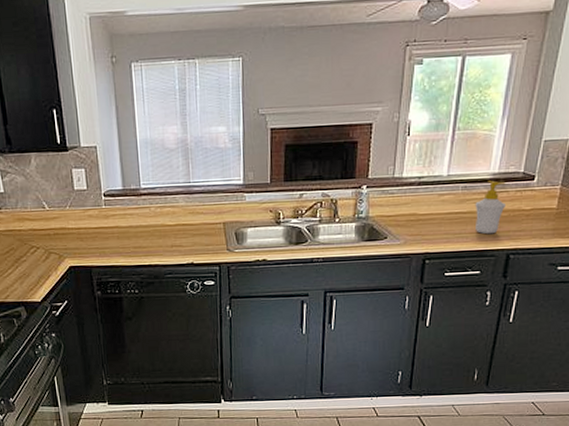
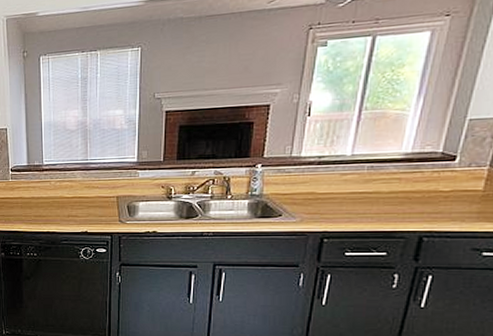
soap bottle: present [475,180,506,235] -> none [382,160,421,216]

